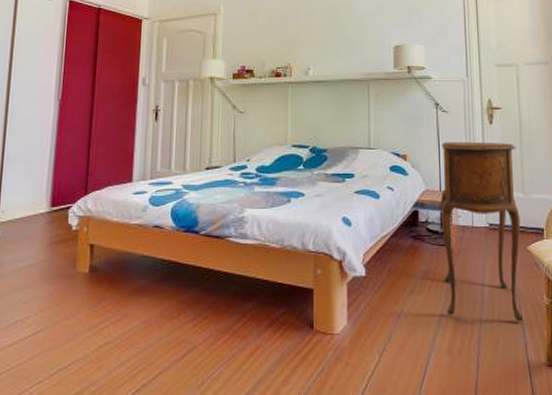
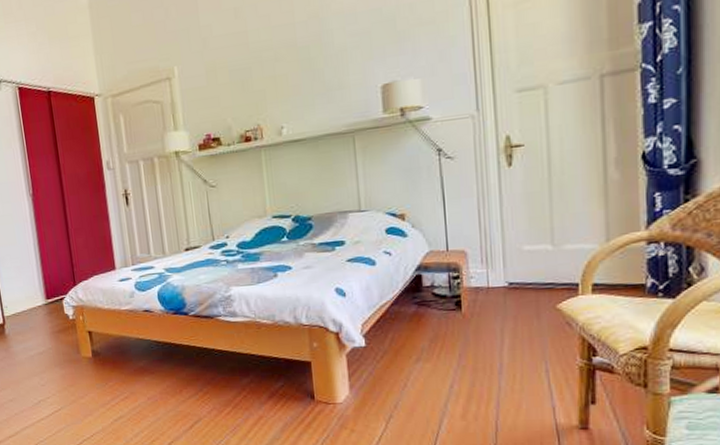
side table: present [440,142,523,321] -> none [446,187,550,384]

